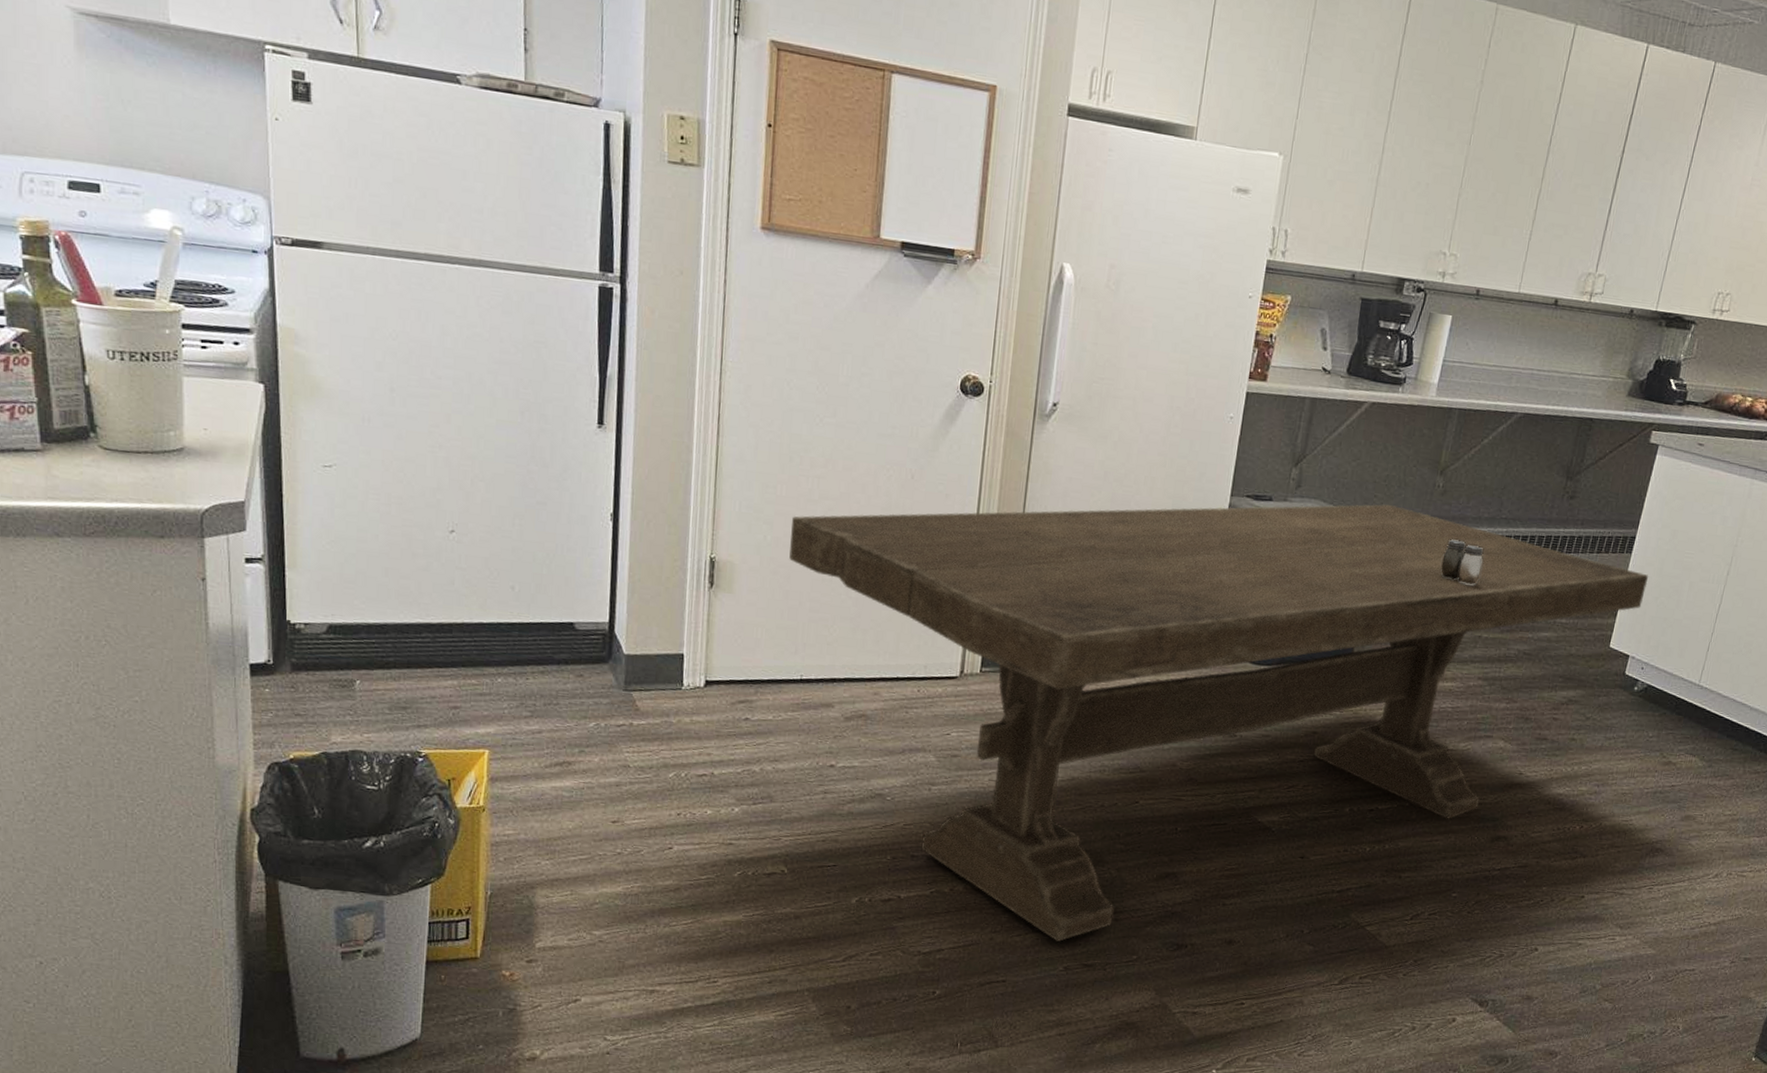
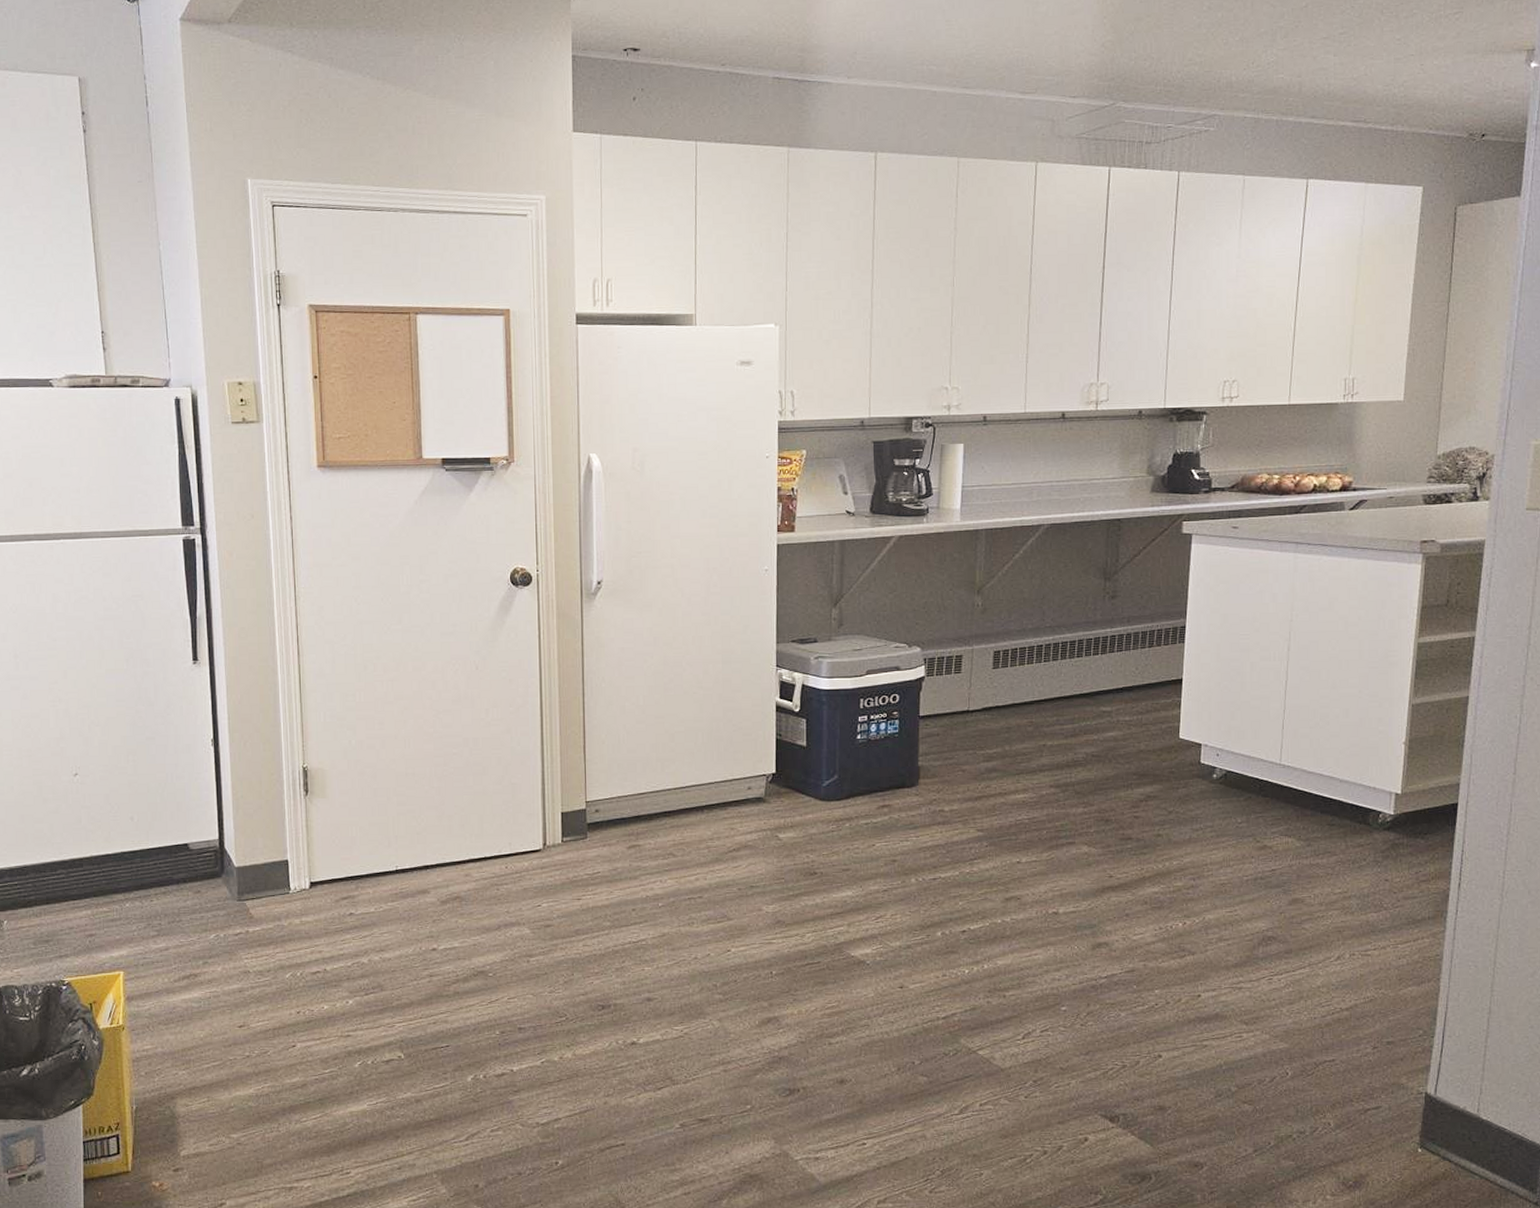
dining table: present [789,504,1649,942] -> none [372,630,1207,1099]
salt and pepper shaker: present [1441,539,1484,586] -> none [993,654,1035,696]

